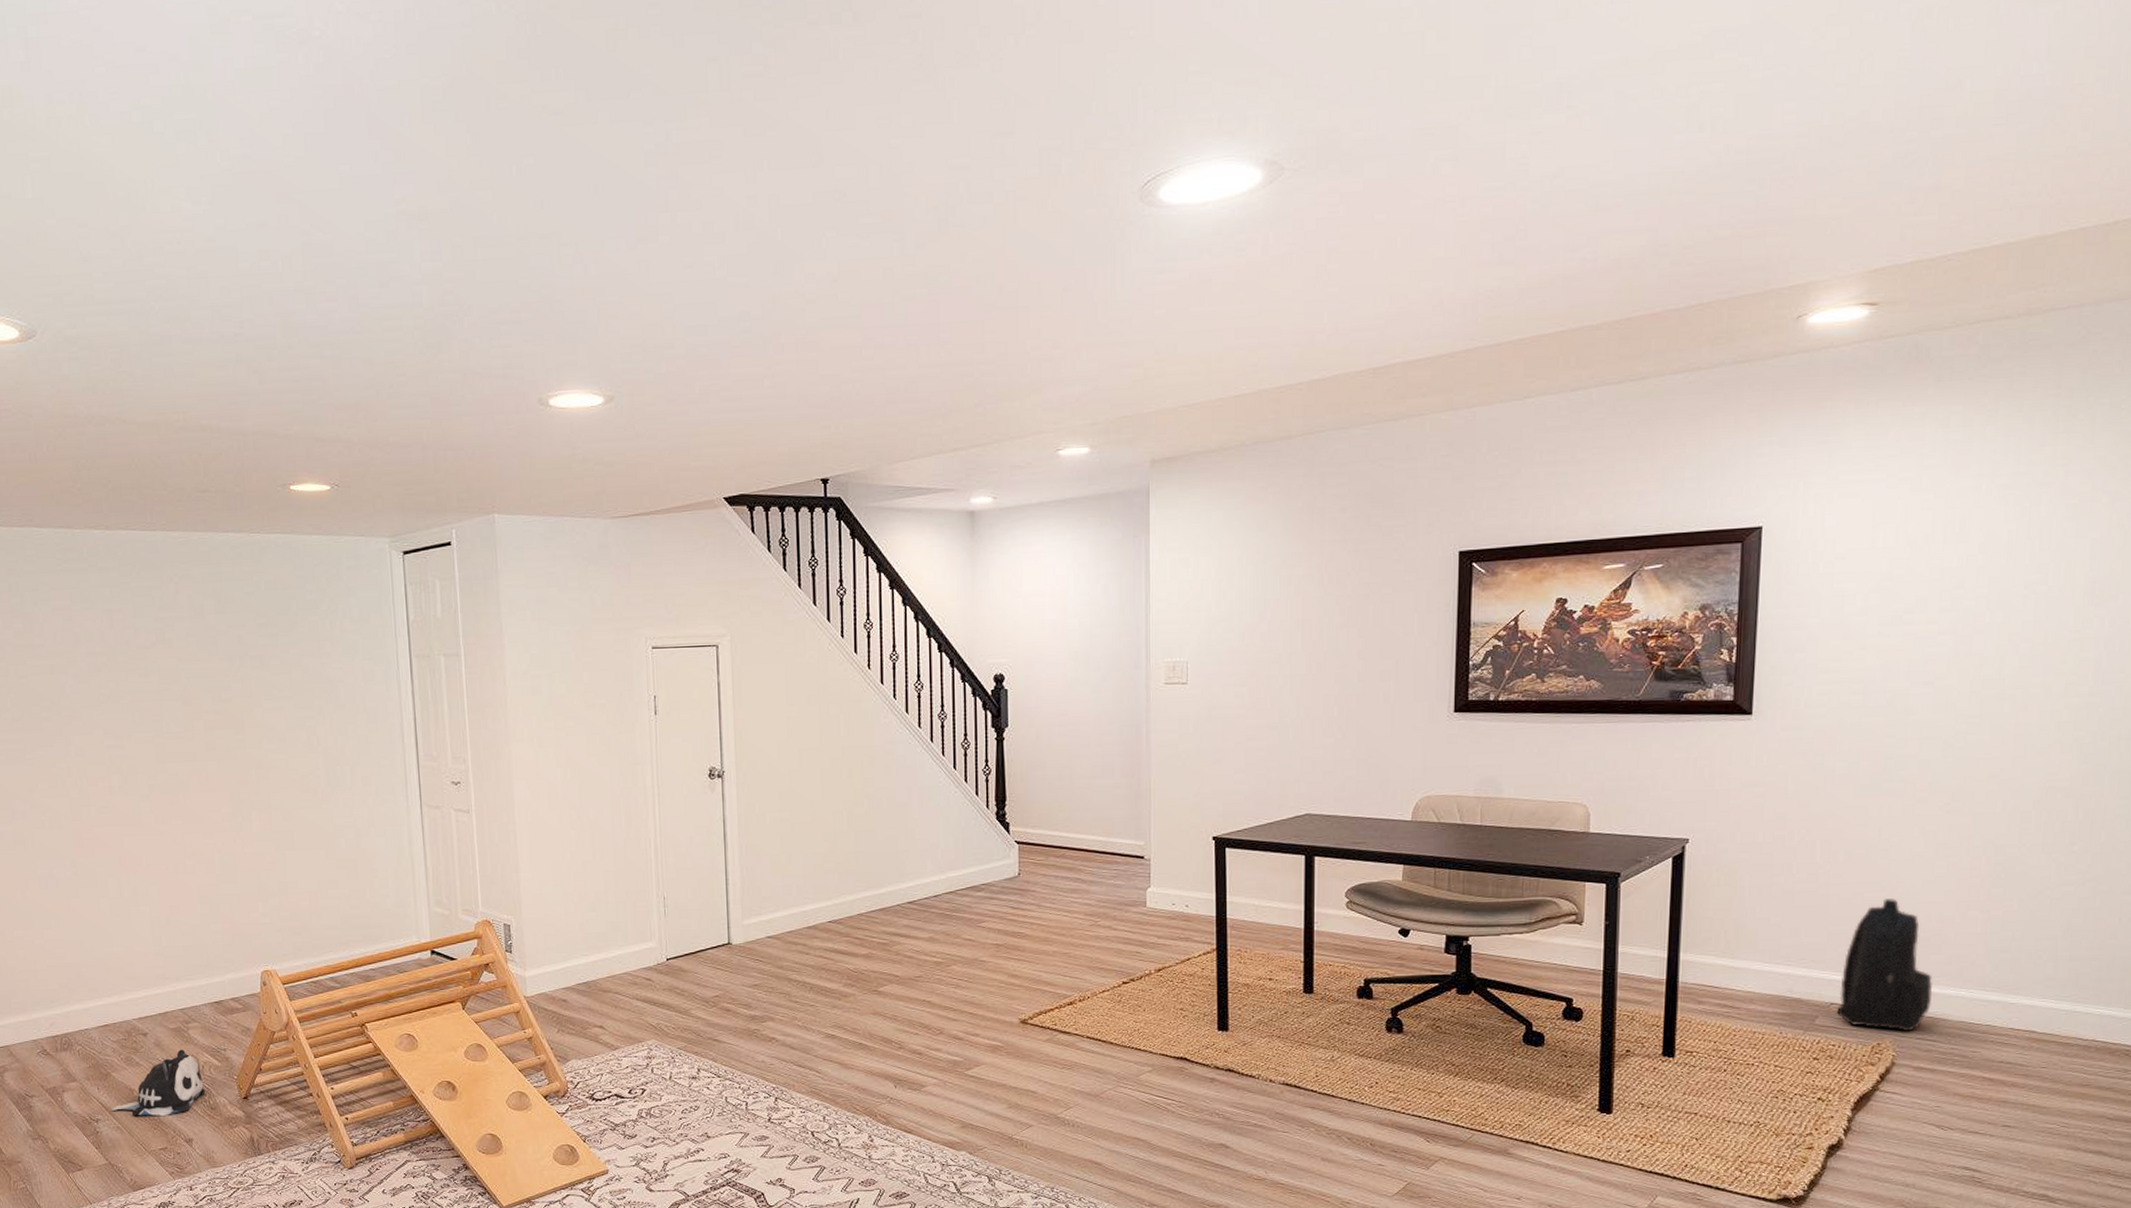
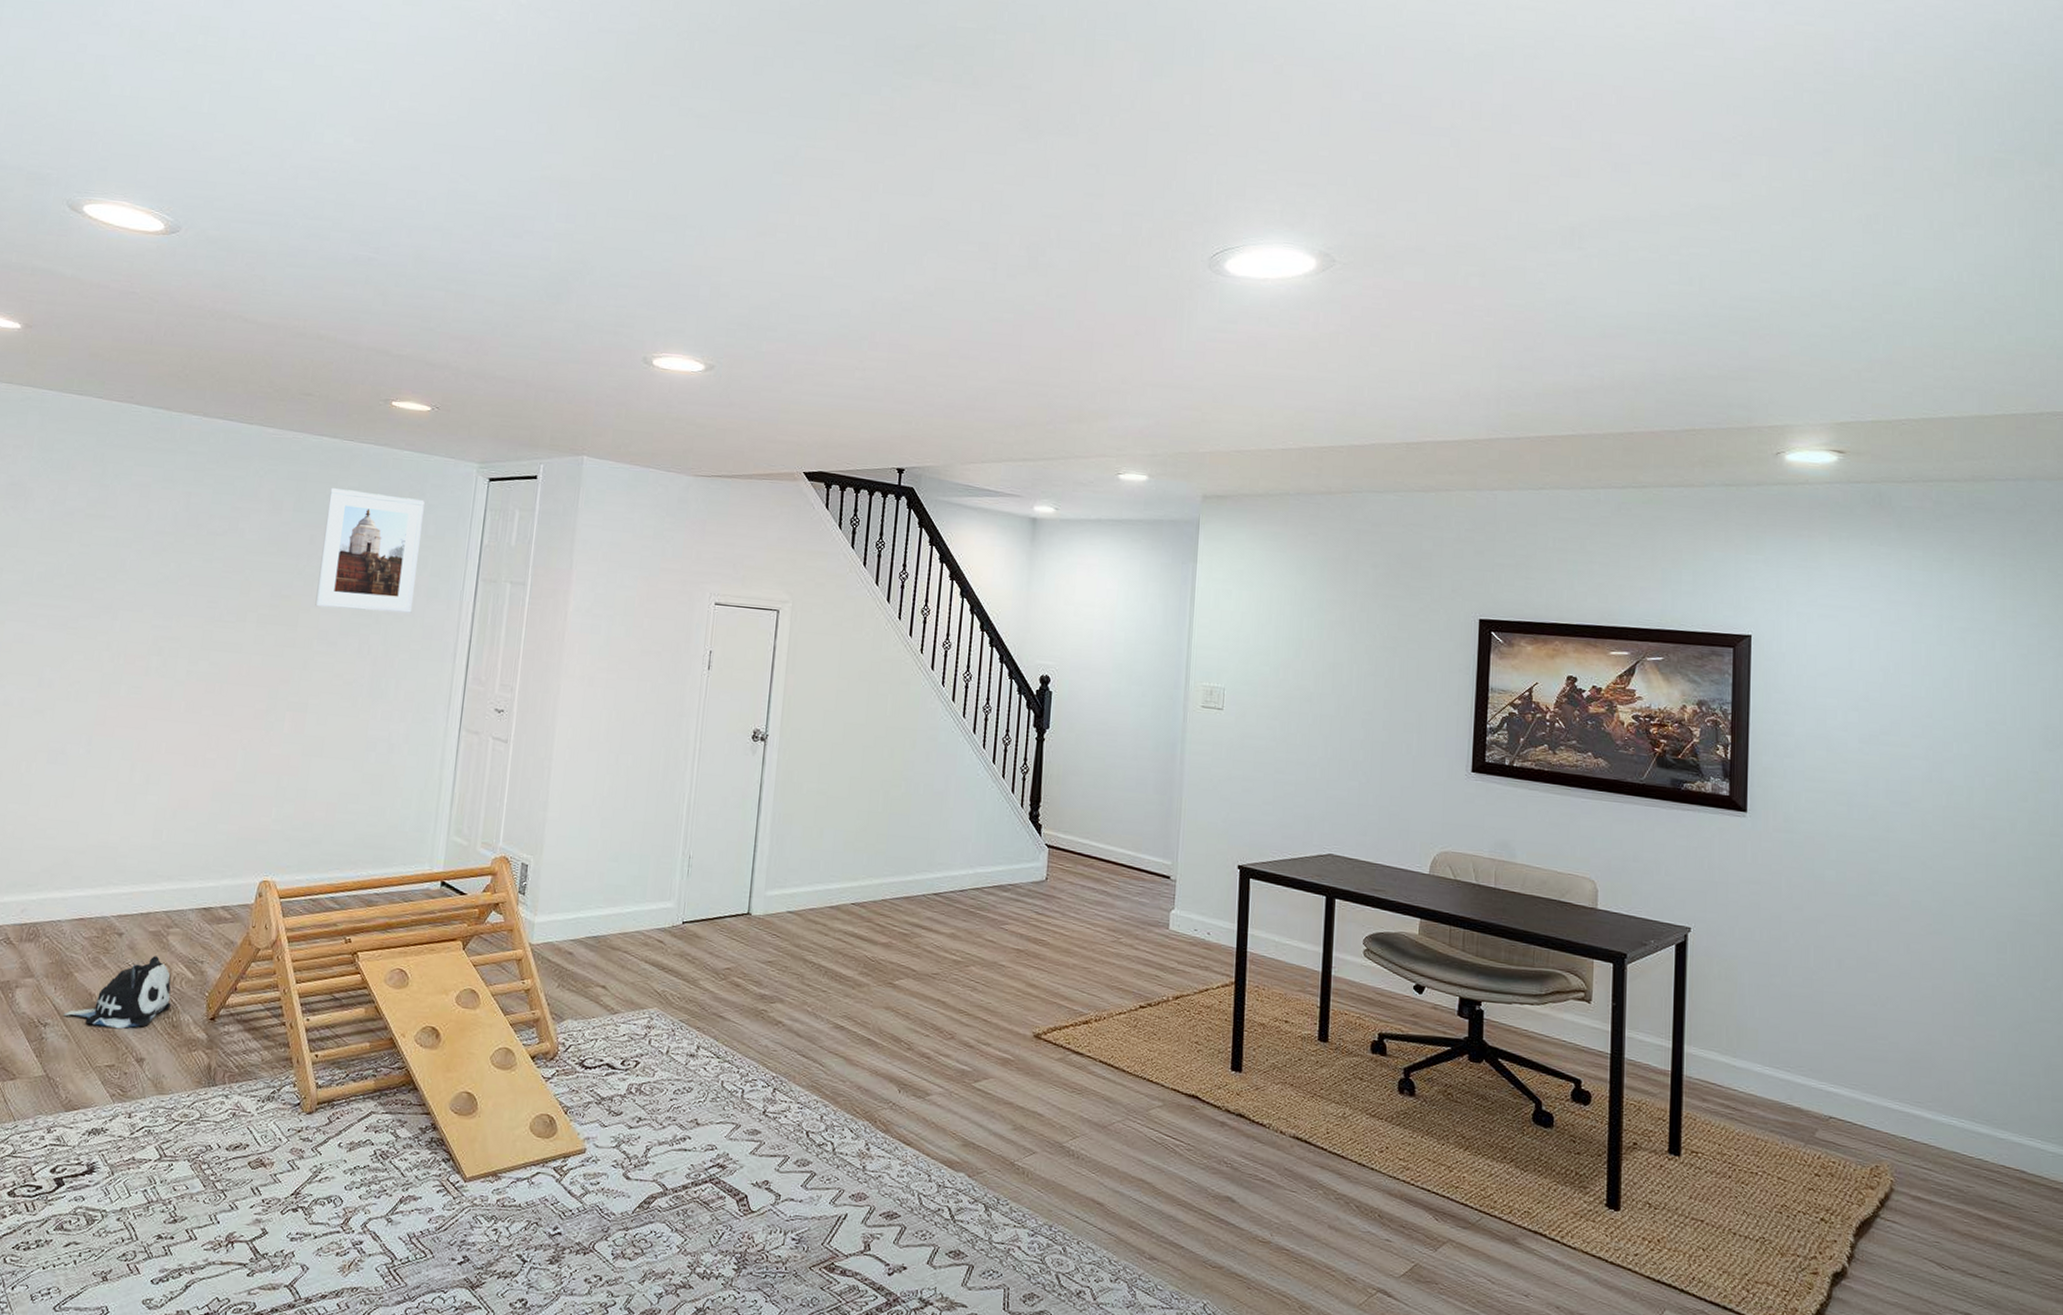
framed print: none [246,583,353,706] -> present [315,487,425,613]
backpack: present [1837,899,1934,1032] -> none [1836,1014,1926,1157]

